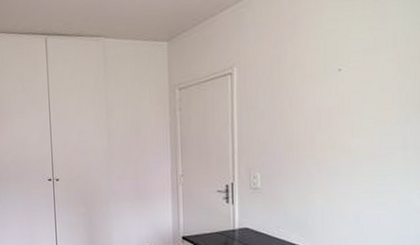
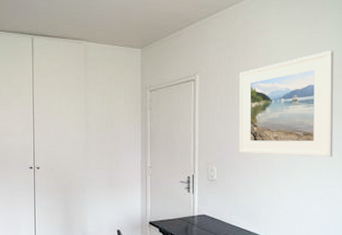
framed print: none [286,27,408,158] -> present [239,51,334,158]

